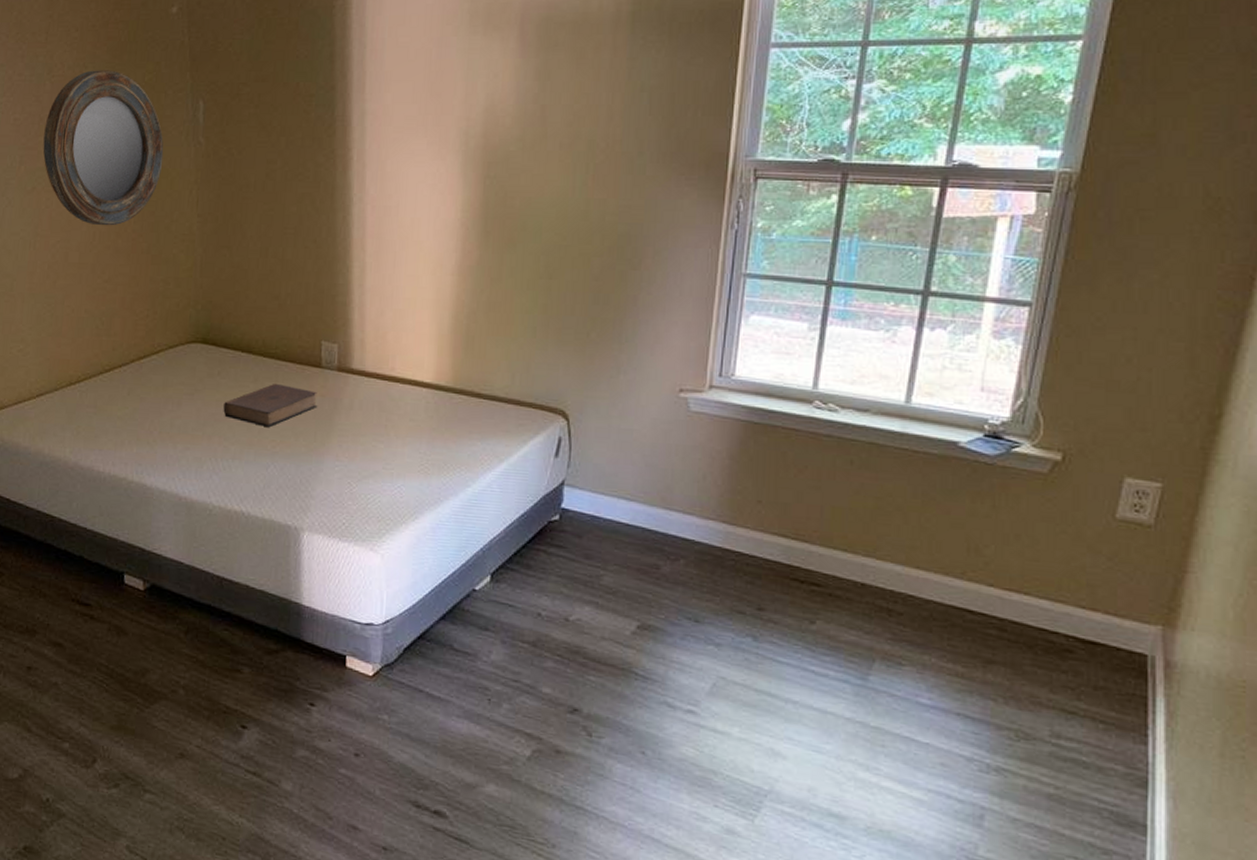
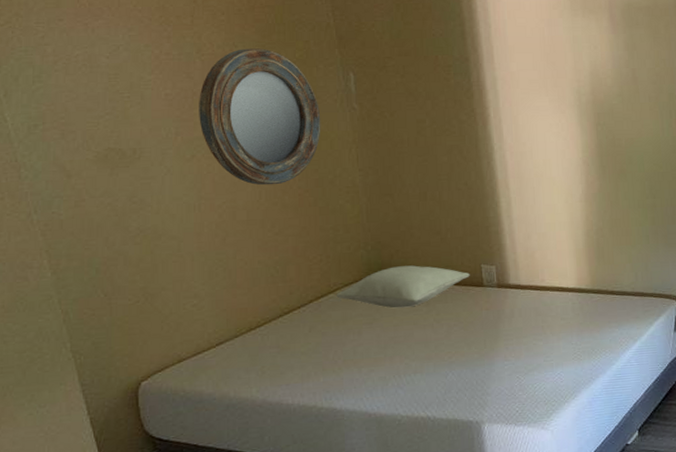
pillow: none [159,332,307,382] -> present [336,265,470,309]
book: present [223,383,318,428] -> none [401,304,484,342]

